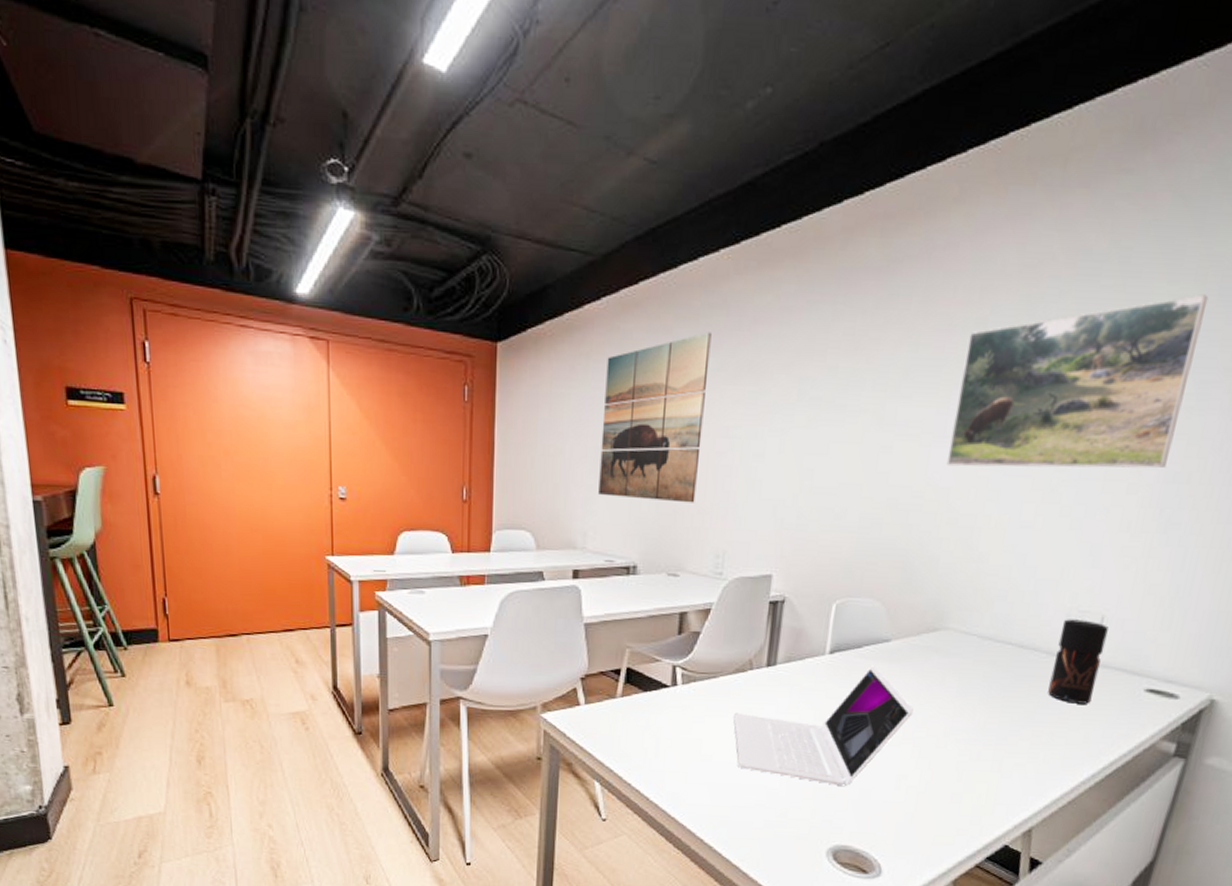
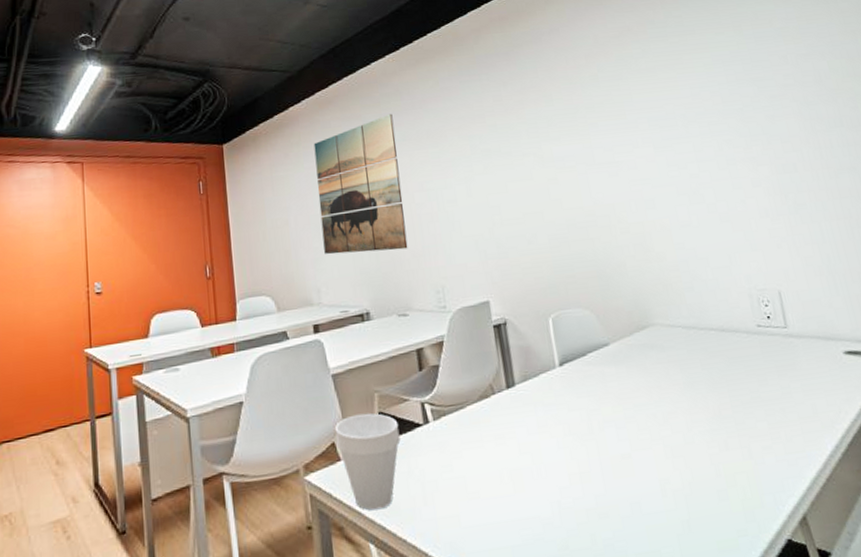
cup: none [578,665,645,755] -> present [334,413,401,511]
laptop: present [734,665,914,786] -> none [489,370,652,503]
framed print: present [946,294,1209,468] -> none [588,38,774,187]
pepper grinder: present [1048,619,1109,704] -> none [749,297,803,377]

